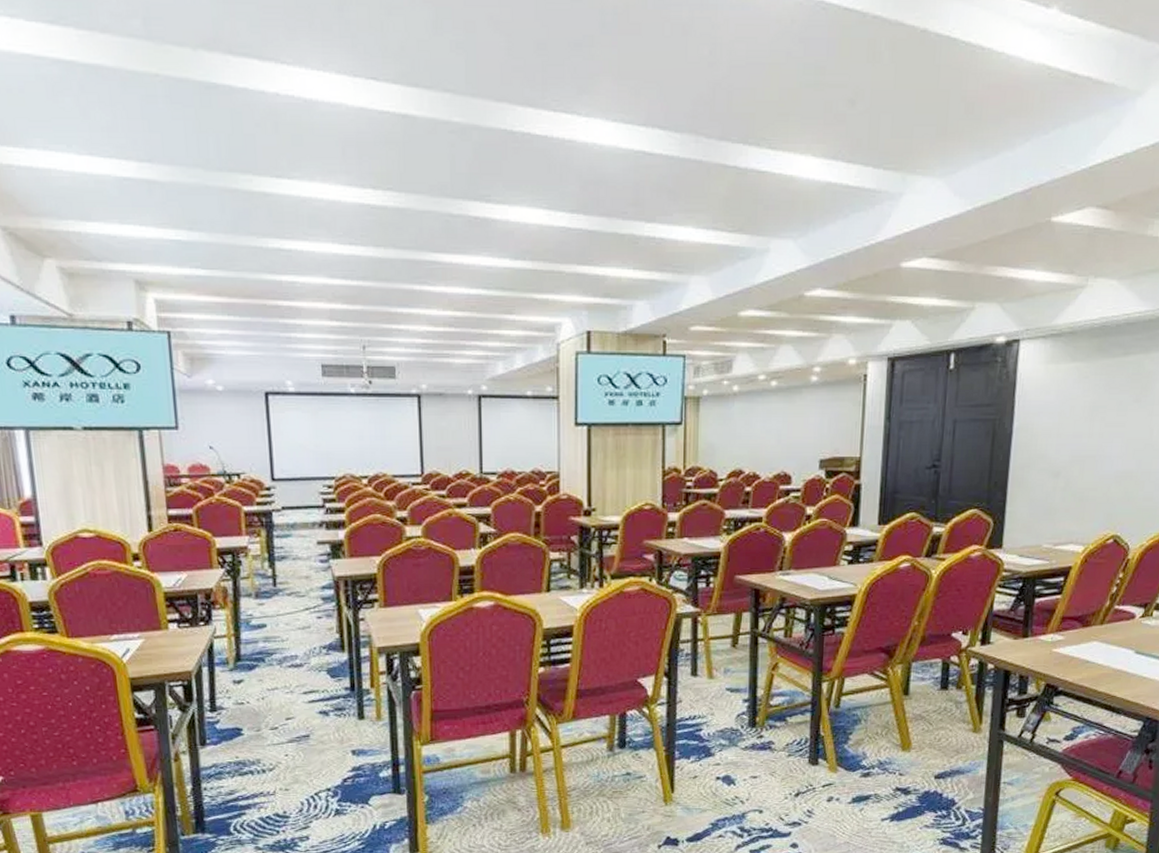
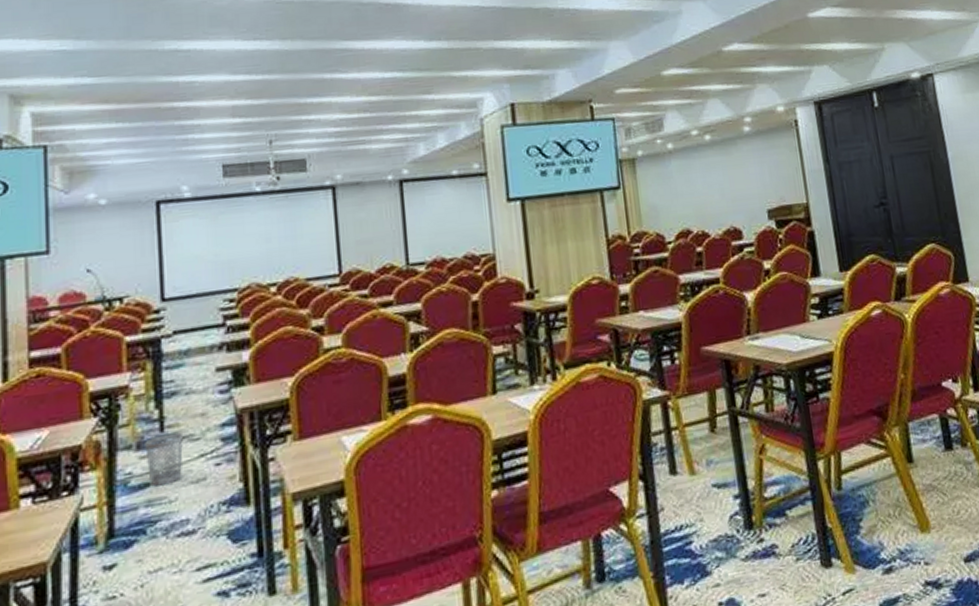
wastebasket: none [262,589,292,628] -> present [145,432,183,487]

